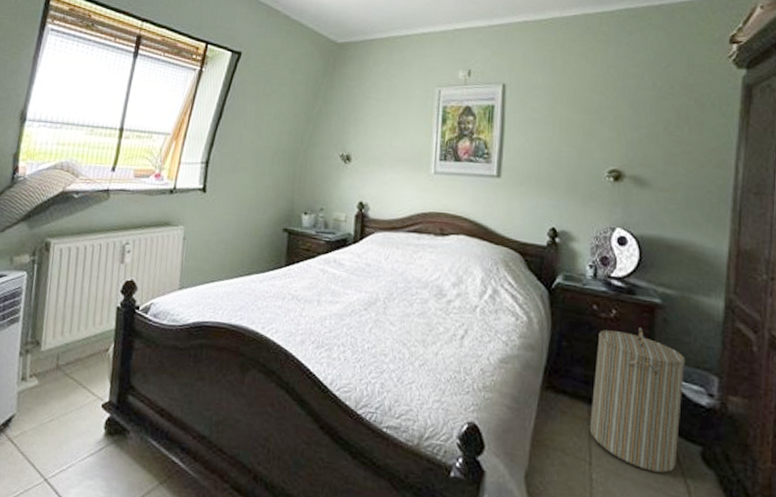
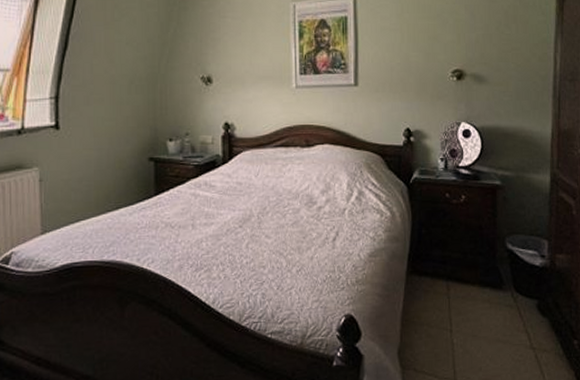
laundry hamper: present [589,328,686,473] -> none [449,208,523,328]

